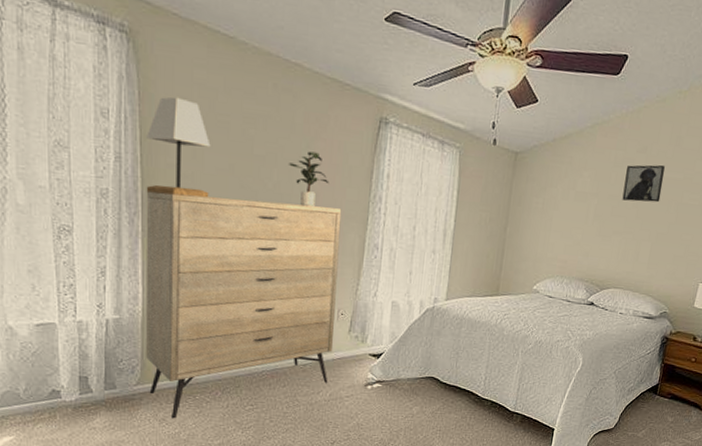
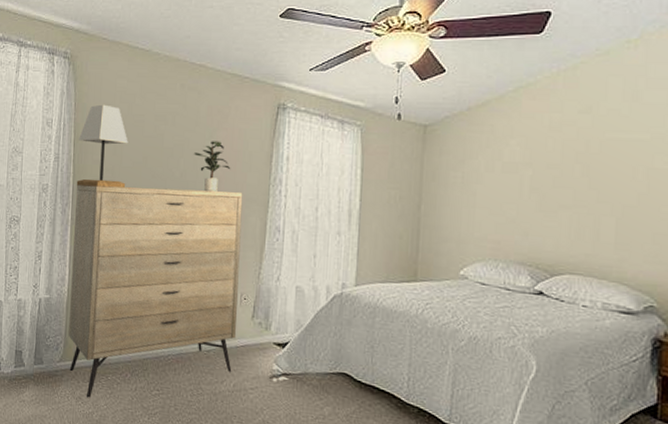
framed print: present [622,165,665,203] -> none [566,124,622,170]

